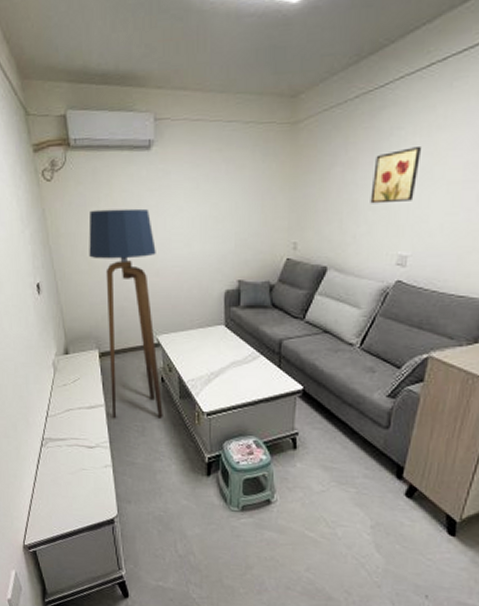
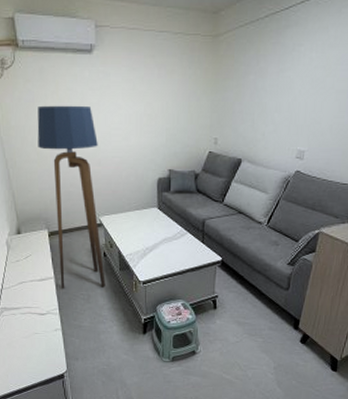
wall art: present [370,147,423,204] -> none [276,61,318,107]

